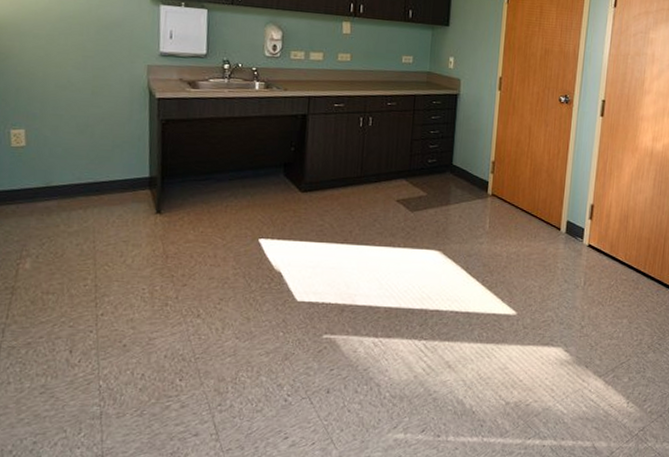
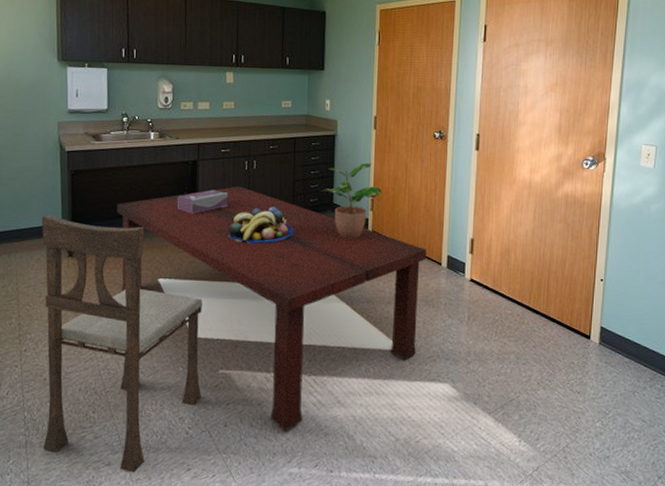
dining chair: none [120,166,308,443] -> present [41,214,202,473]
dining table: none [214,143,547,397] -> present [117,185,427,431]
tissue box: none [282,146,340,171] -> present [176,189,228,214]
fruit bowl: none [338,166,410,204] -> present [228,206,295,244]
potted plant: none [439,124,504,202] -> present [320,162,382,239]

